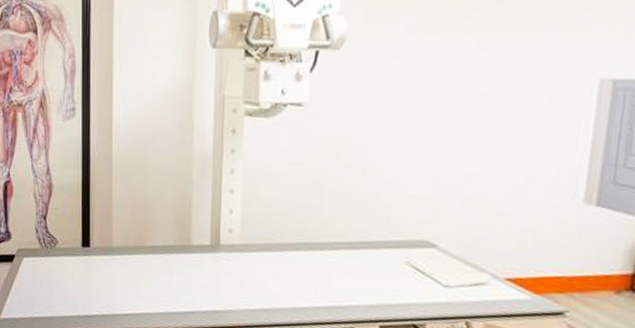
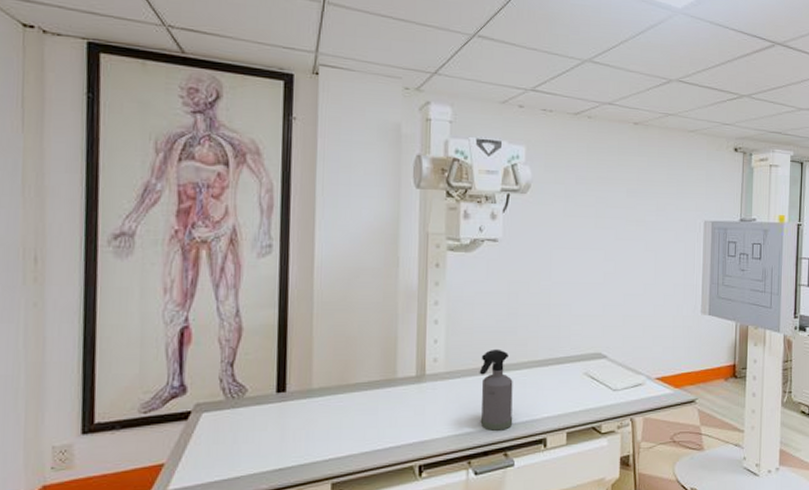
spray bottle: none [277,224,316,313] -> present [479,349,513,431]

